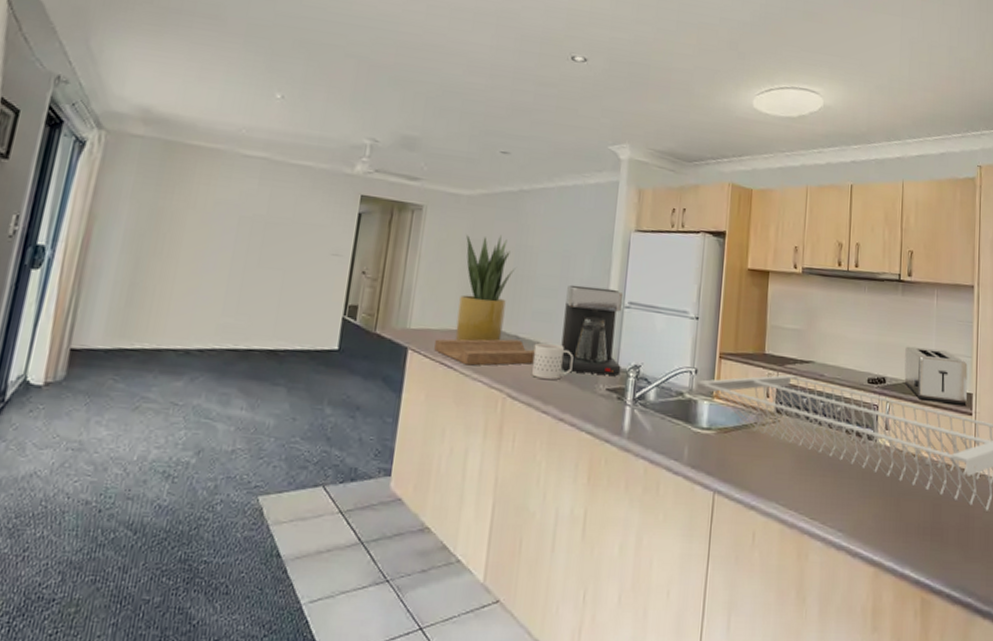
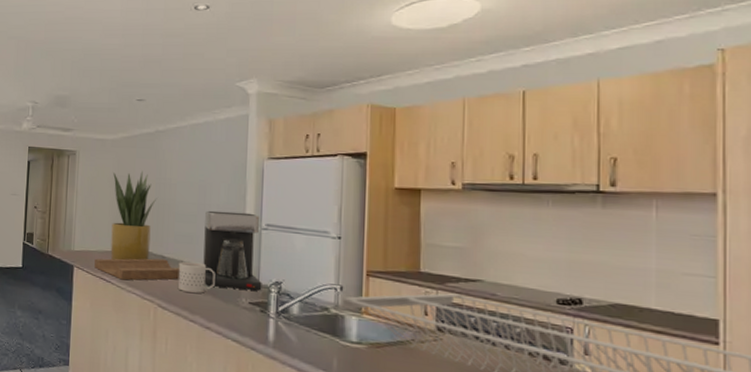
toaster: present [904,346,968,407] -> none [610,264,710,335]

